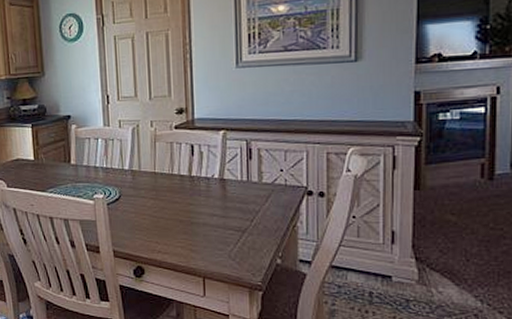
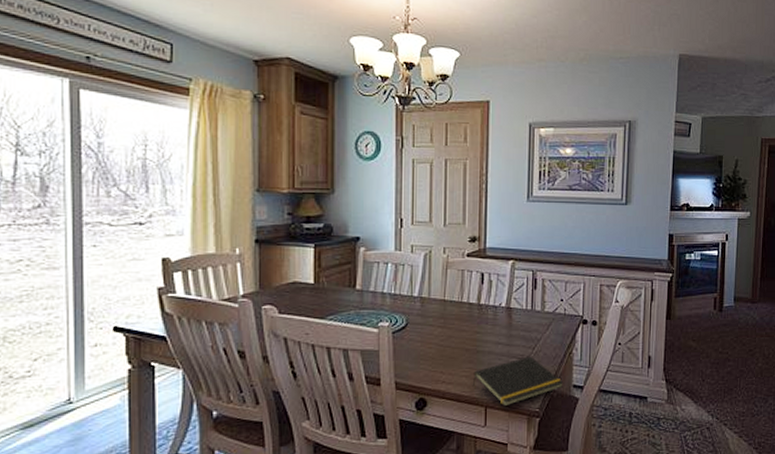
notepad: none [188,228,289,279] -> present [472,356,564,407]

